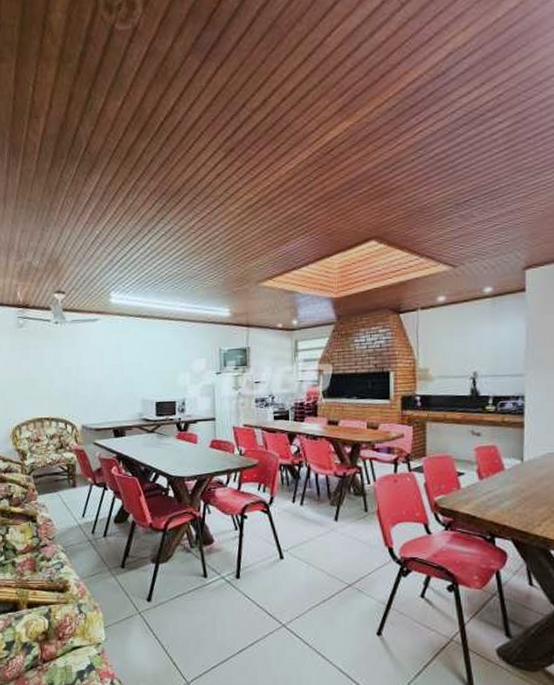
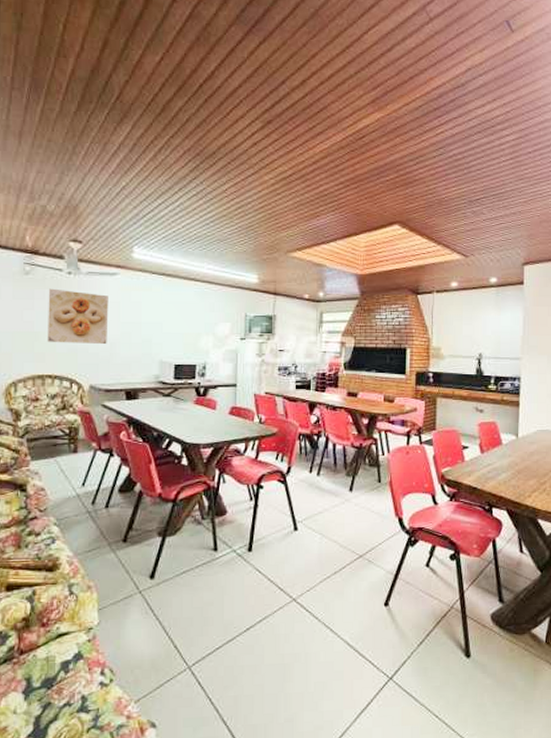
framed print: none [40,338,94,388] -> present [47,288,108,344]

